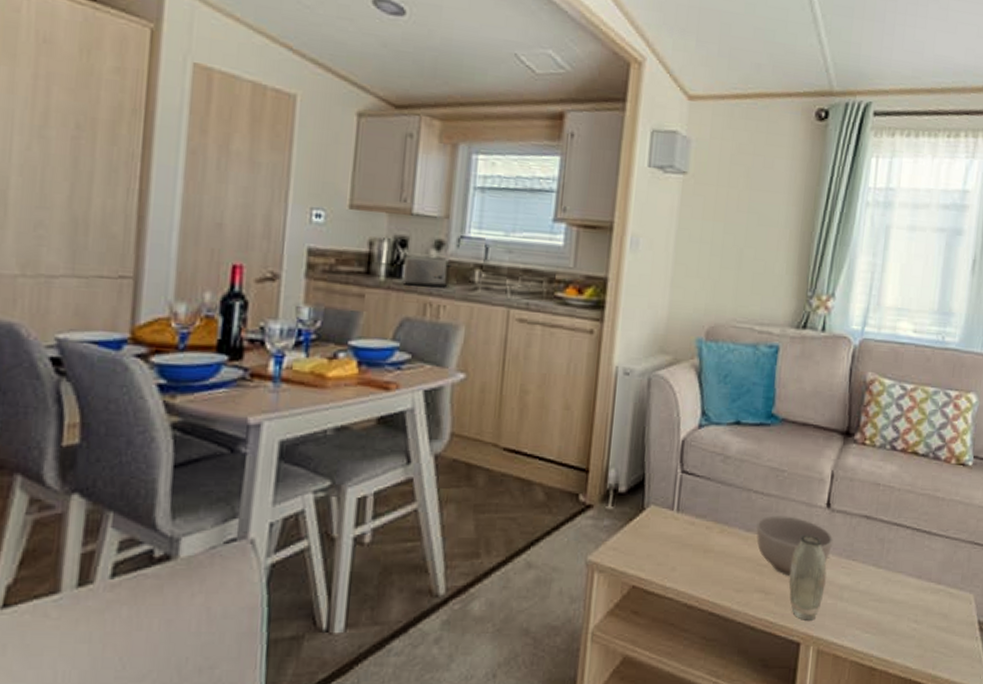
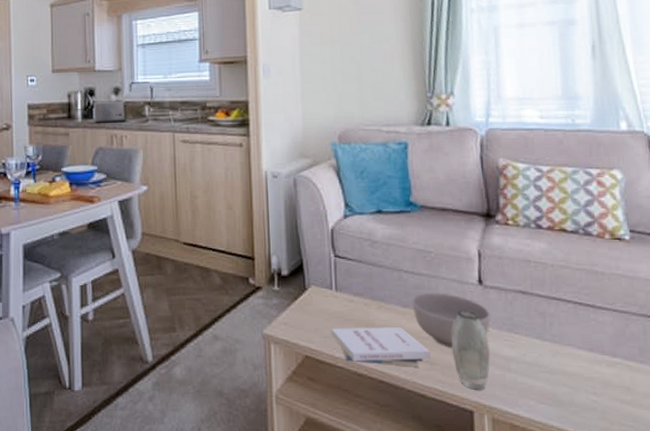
books: none [664,552,767,597] -> present [331,326,431,367]

